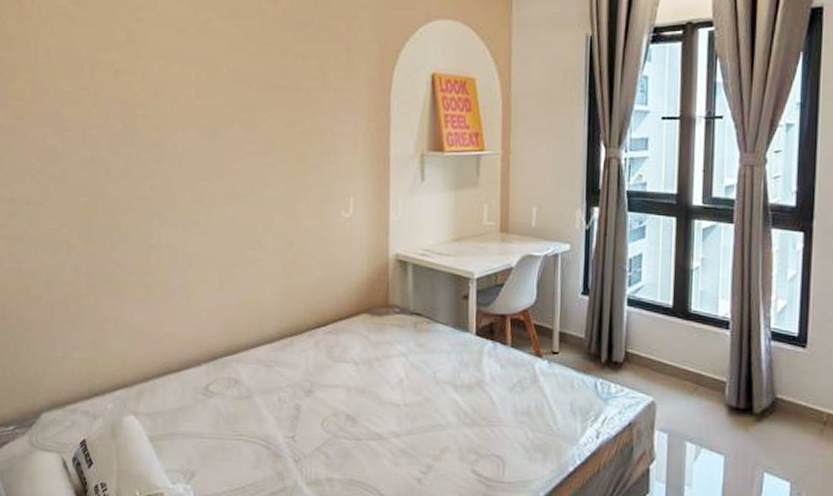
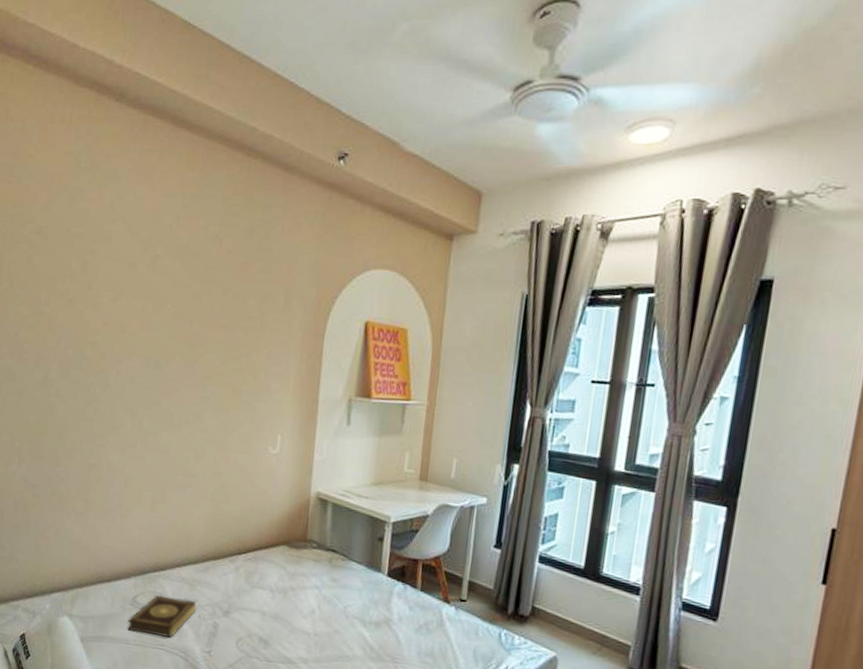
book: none [201,381,275,427] -> present [128,595,196,638]

